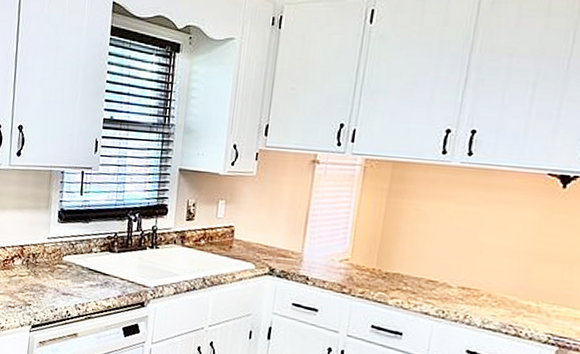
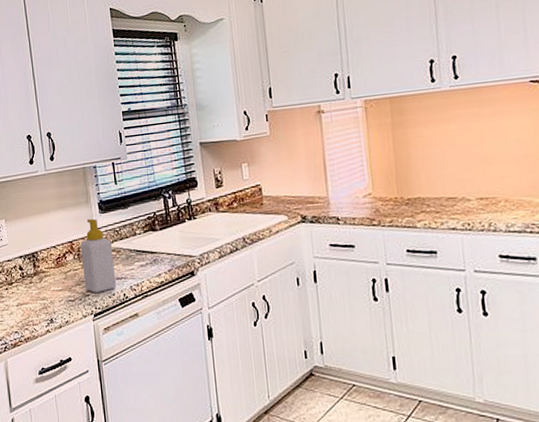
soap bottle: none [27,225,65,305] -> present [80,218,117,293]

